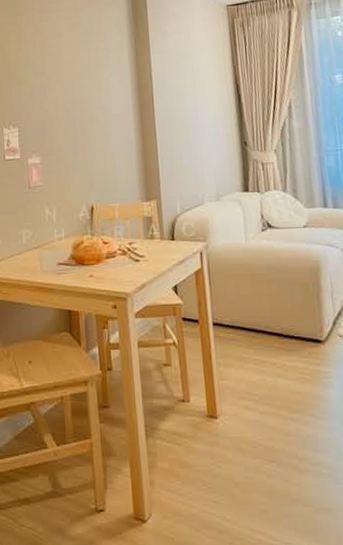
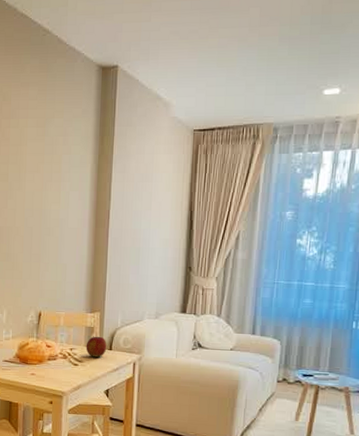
apple: none [145,226,169,250] -> present [85,336,107,357]

